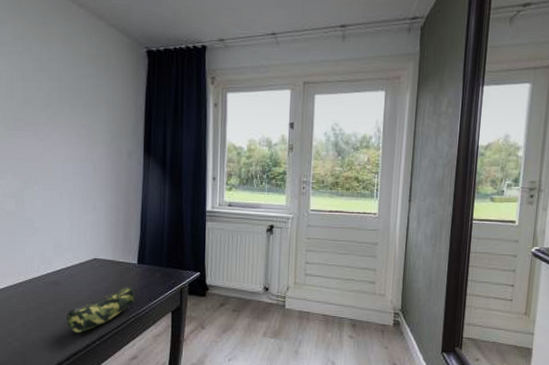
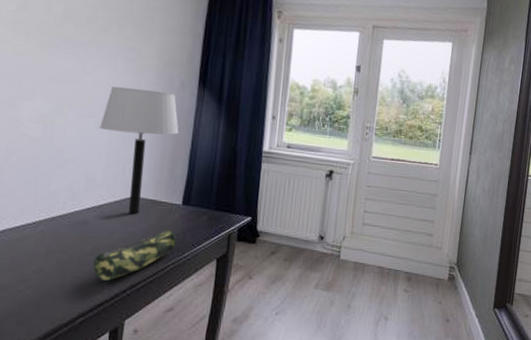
table lamp: none [62,160,130,274] -> present [99,86,179,215]

